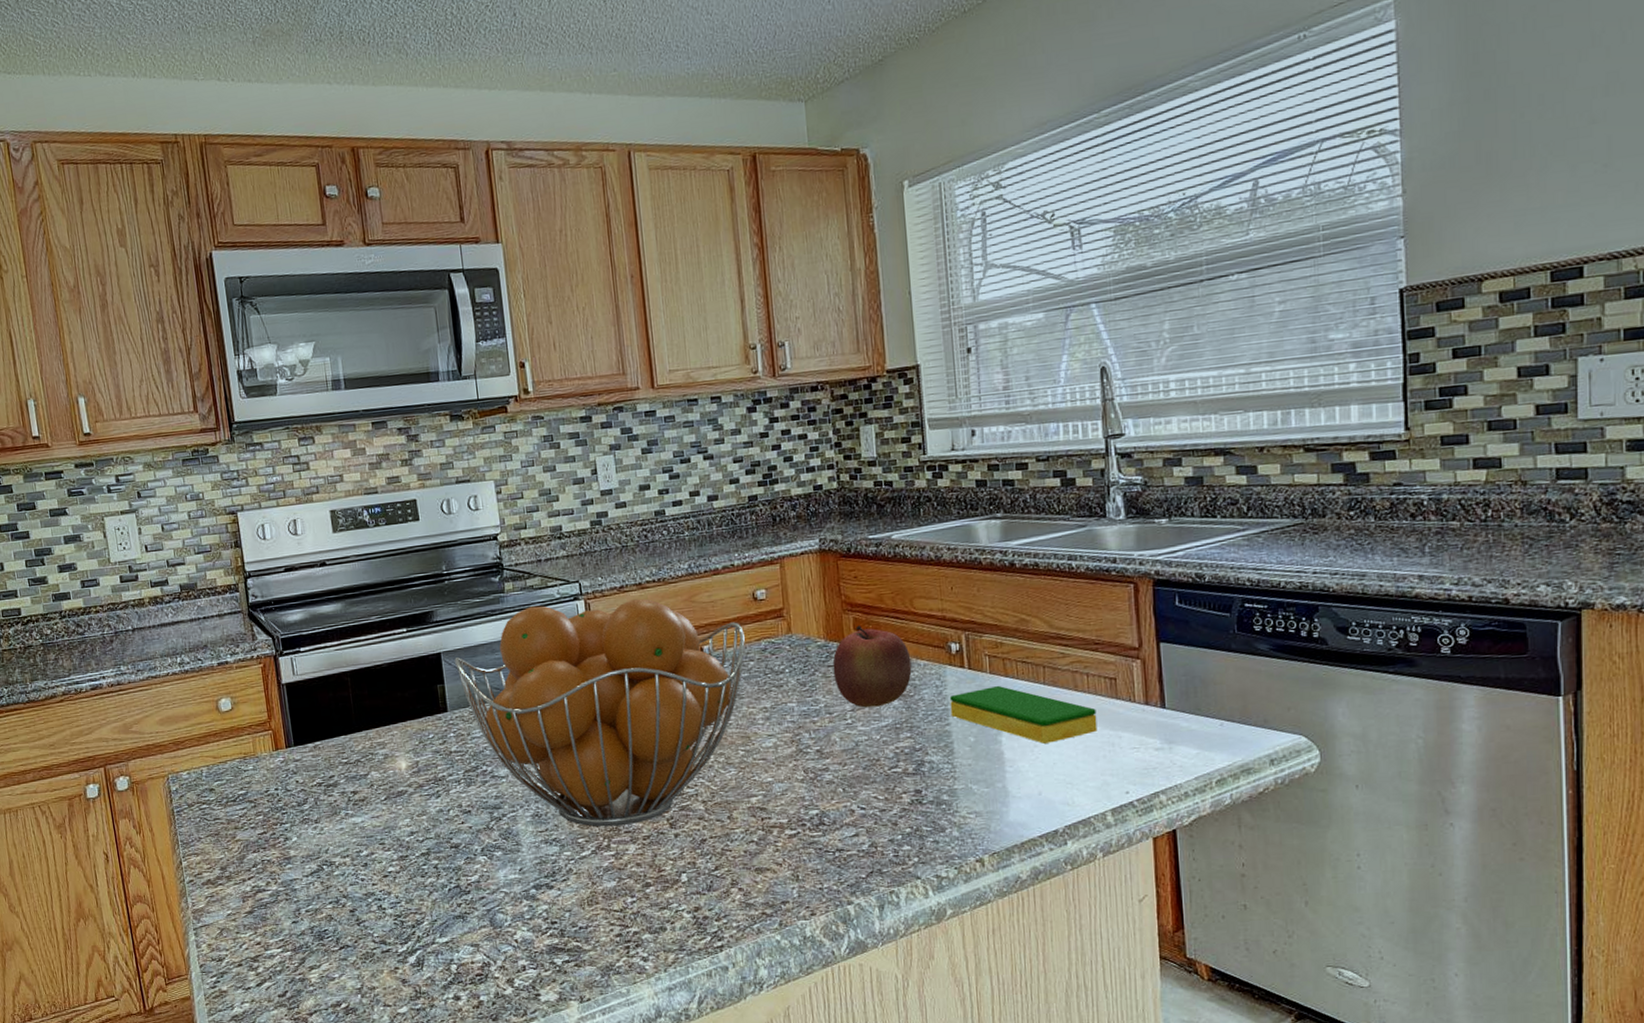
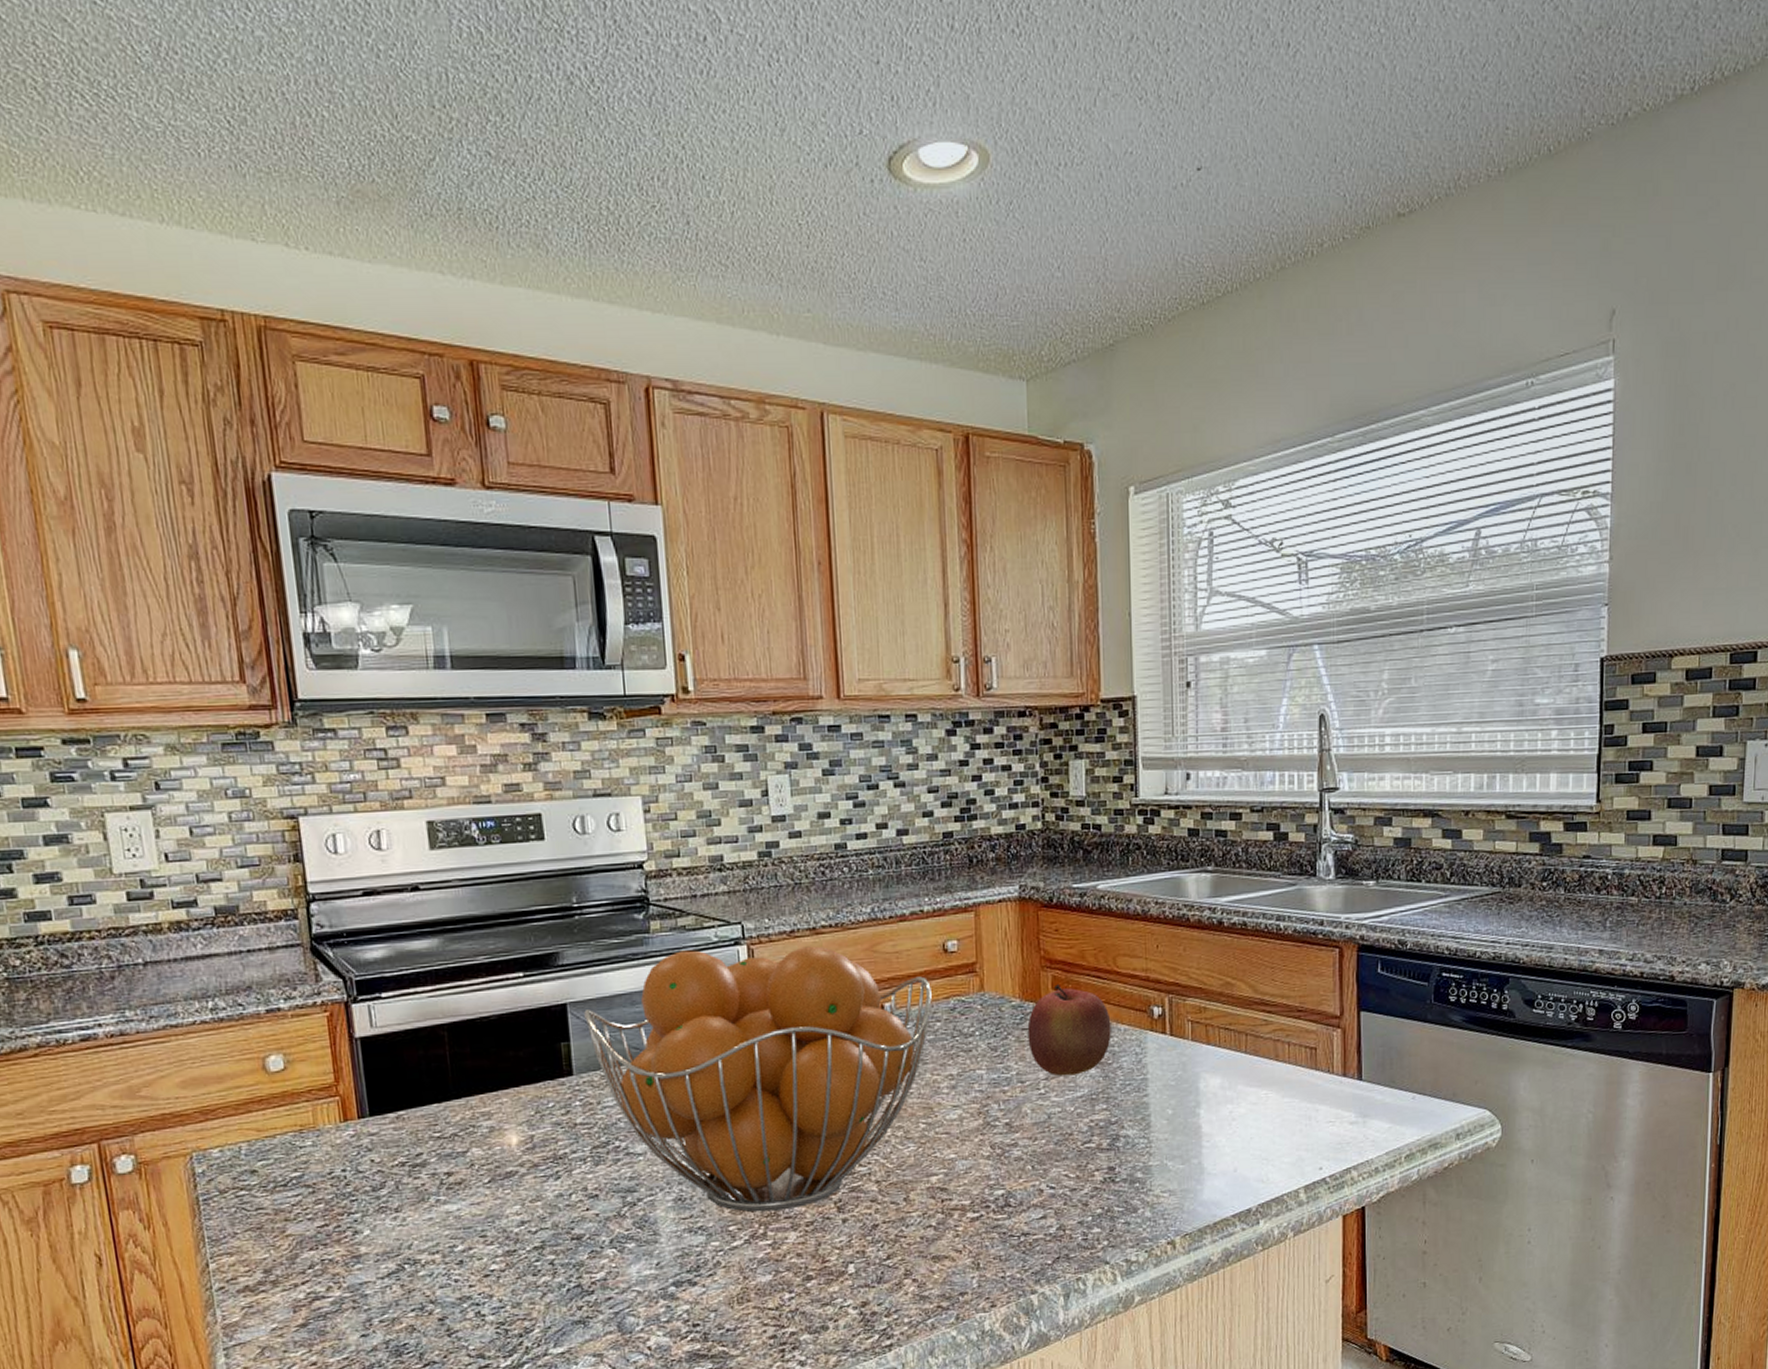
dish sponge: present [949,685,1098,744] -> none [1149,1053,1296,1117]

